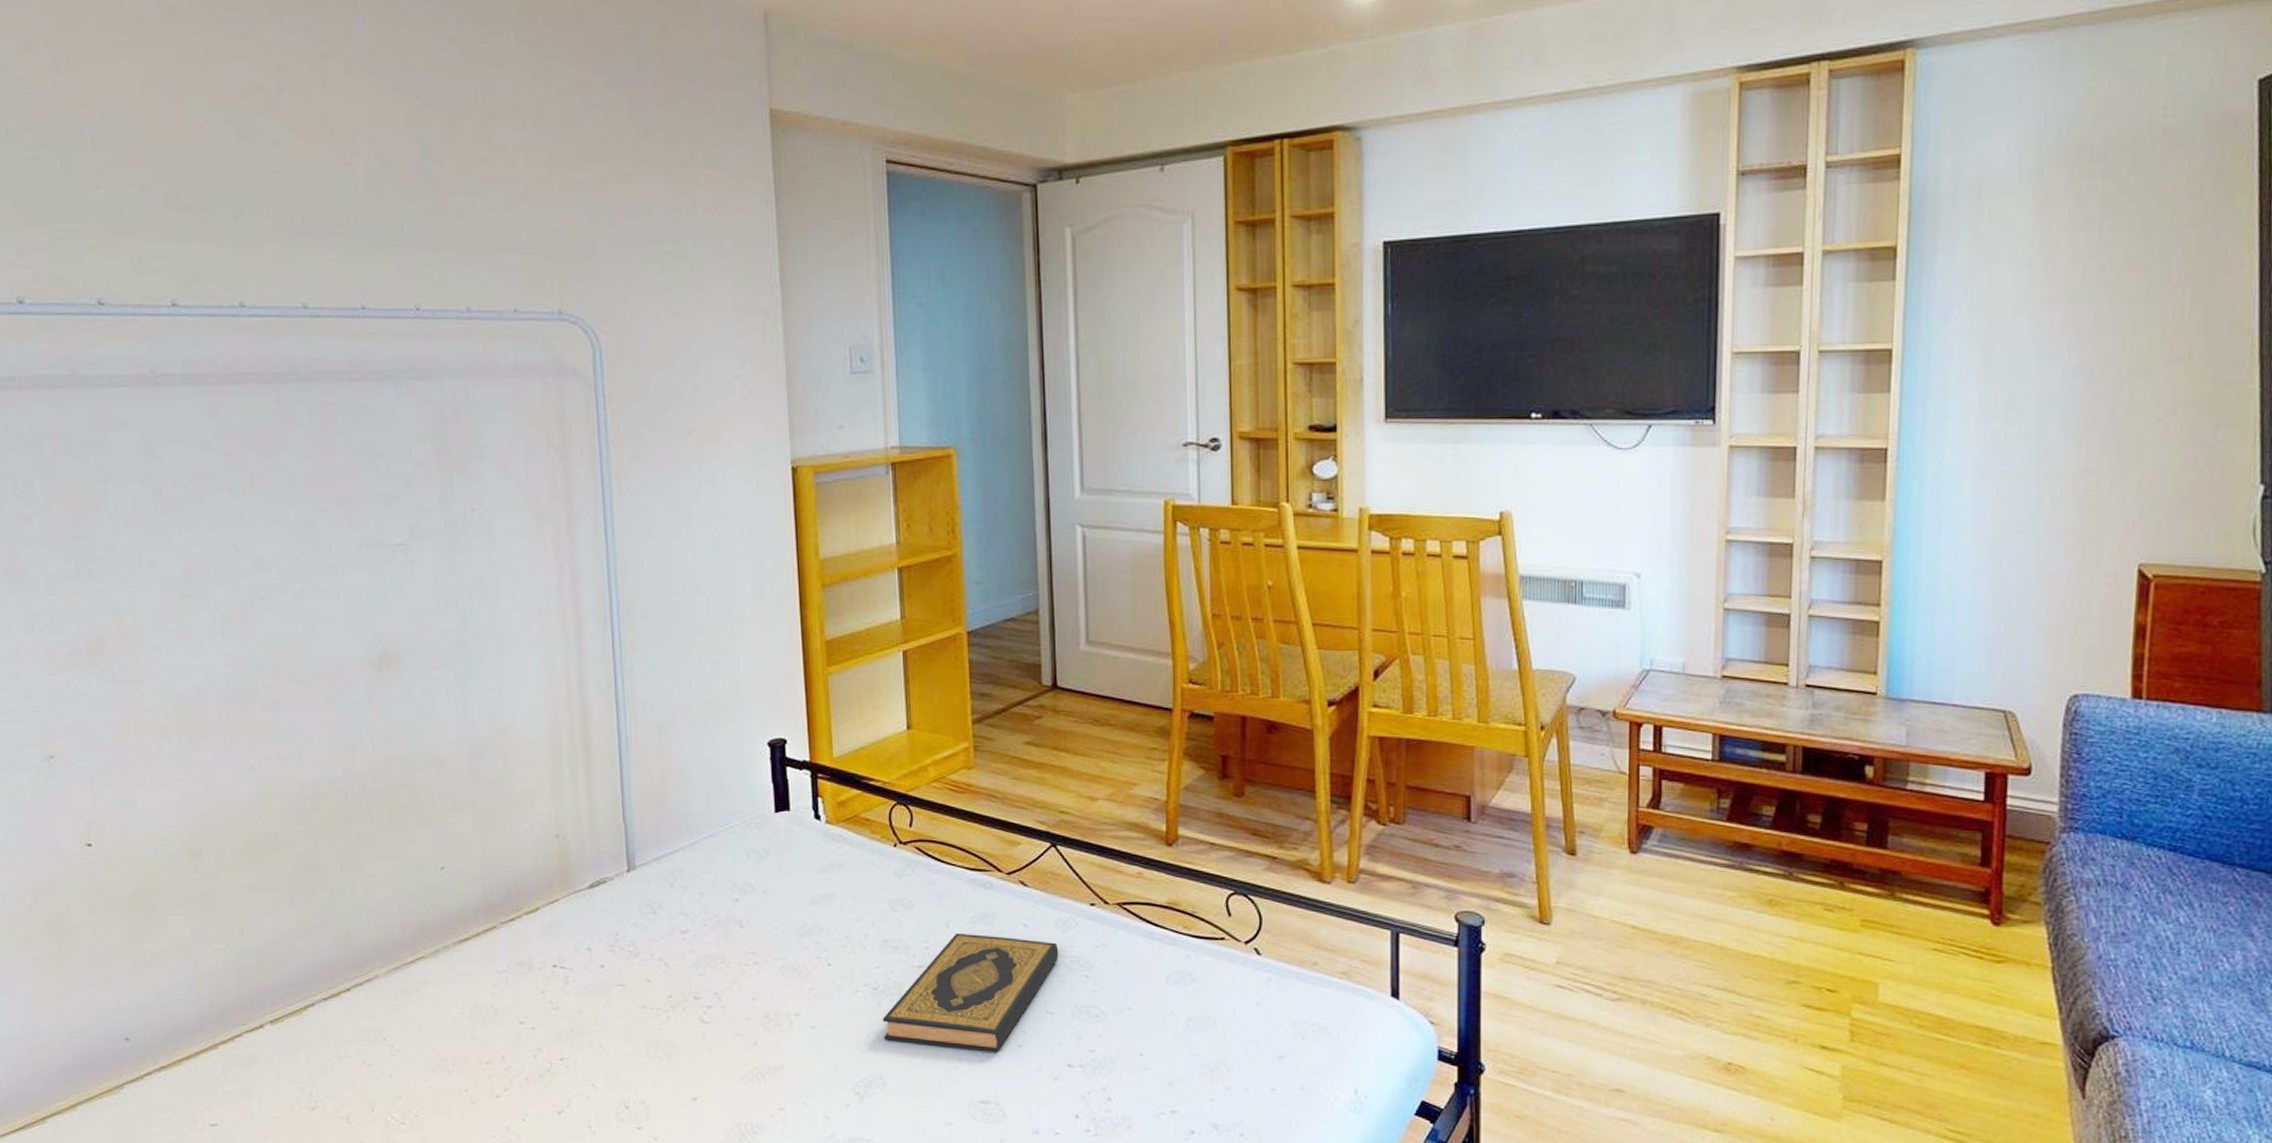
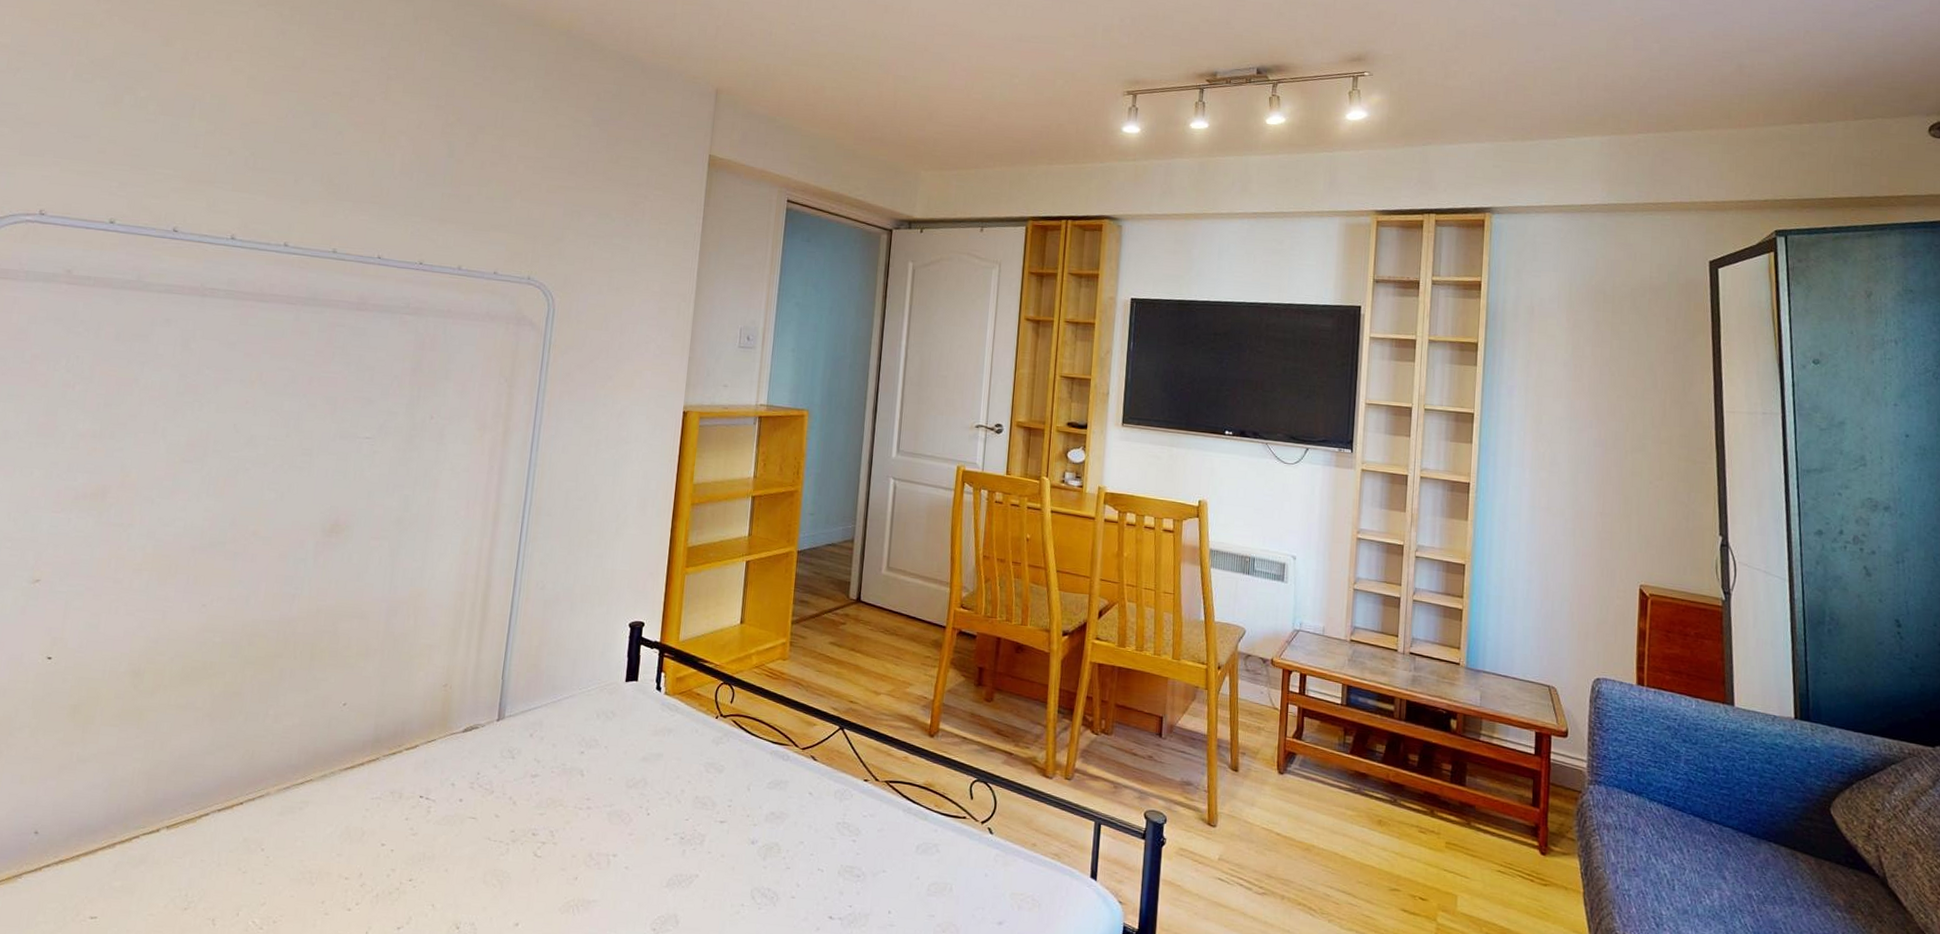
hardback book: present [882,933,1059,1052] -> none [683,795,835,901]

